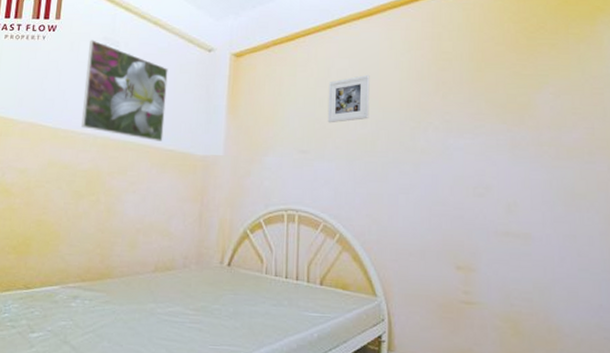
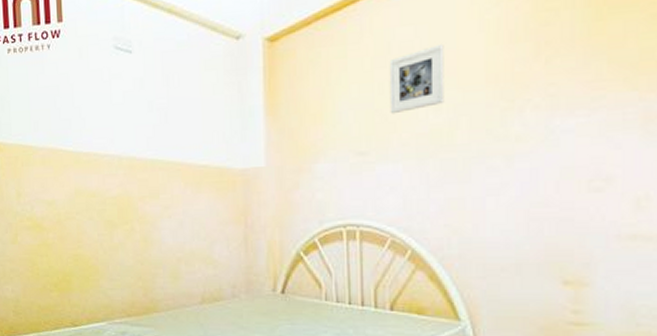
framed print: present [81,40,168,141] -> none [99,42,194,157]

